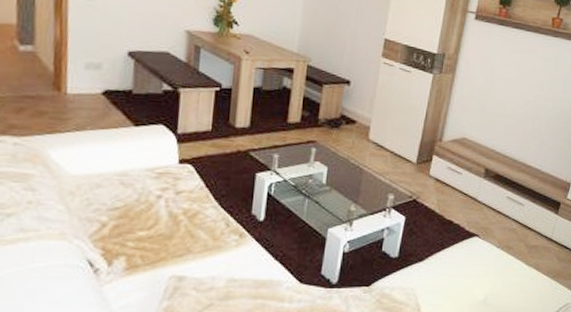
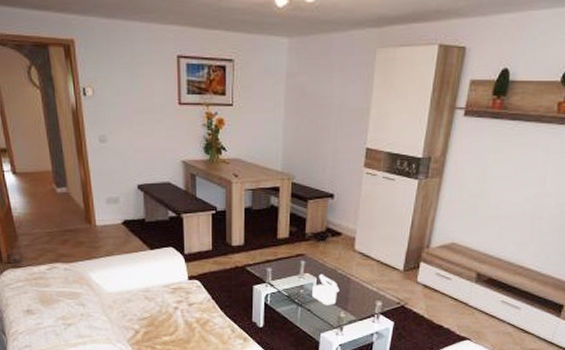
box: none [321,162,351,198] -> present [312,273,340,305]

